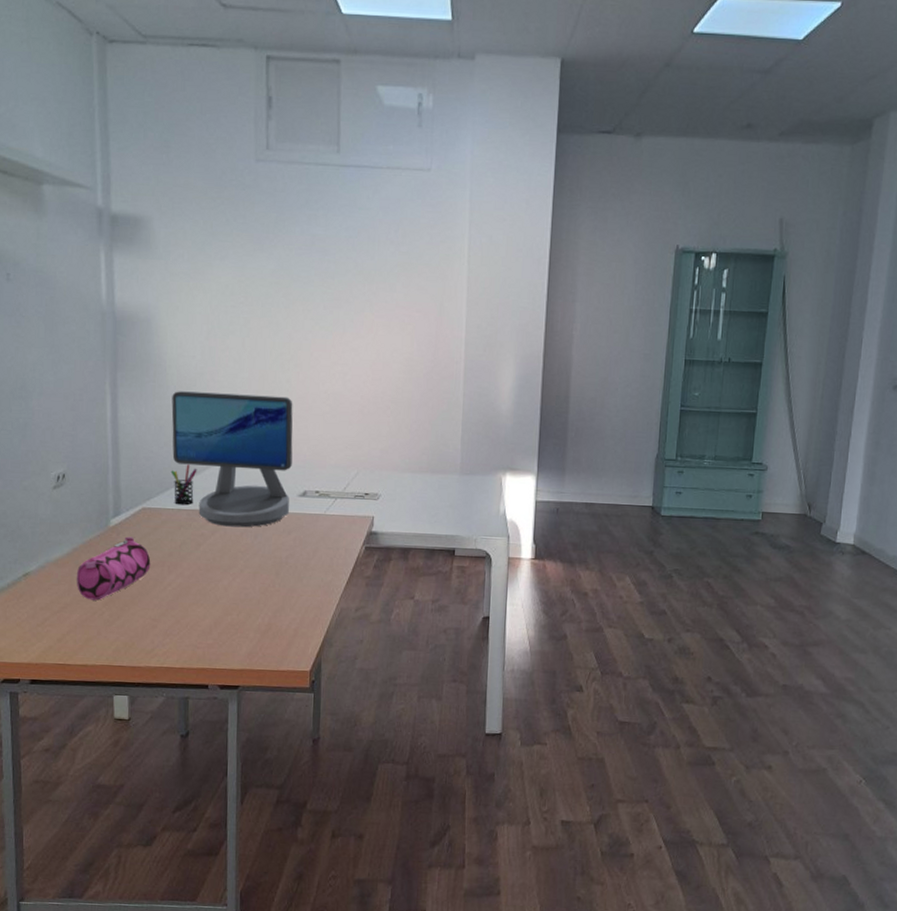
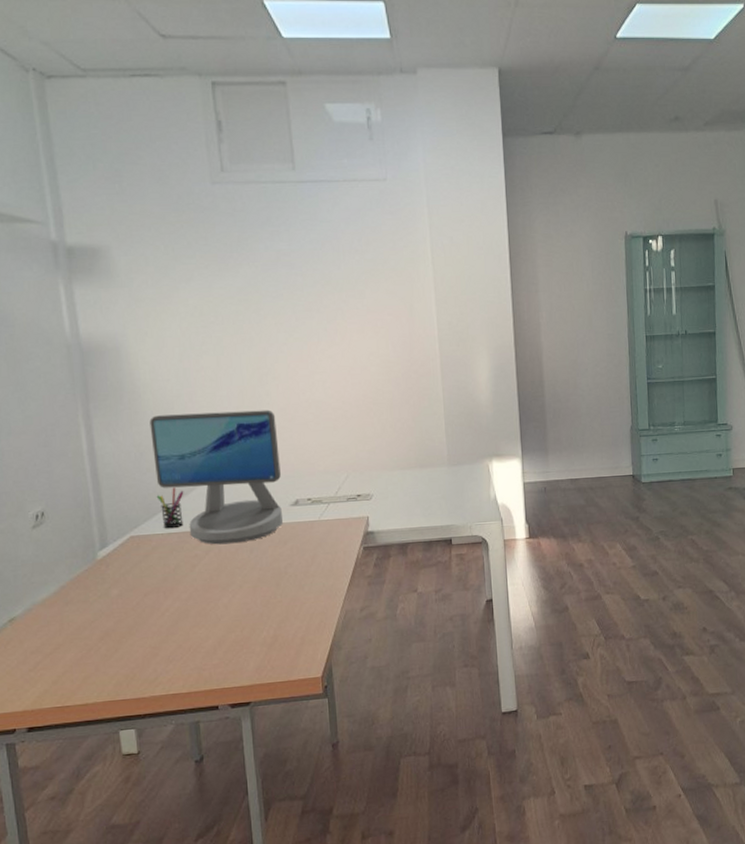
pencil case: present [76,536,151,601] -> none [66,567,145,637]

